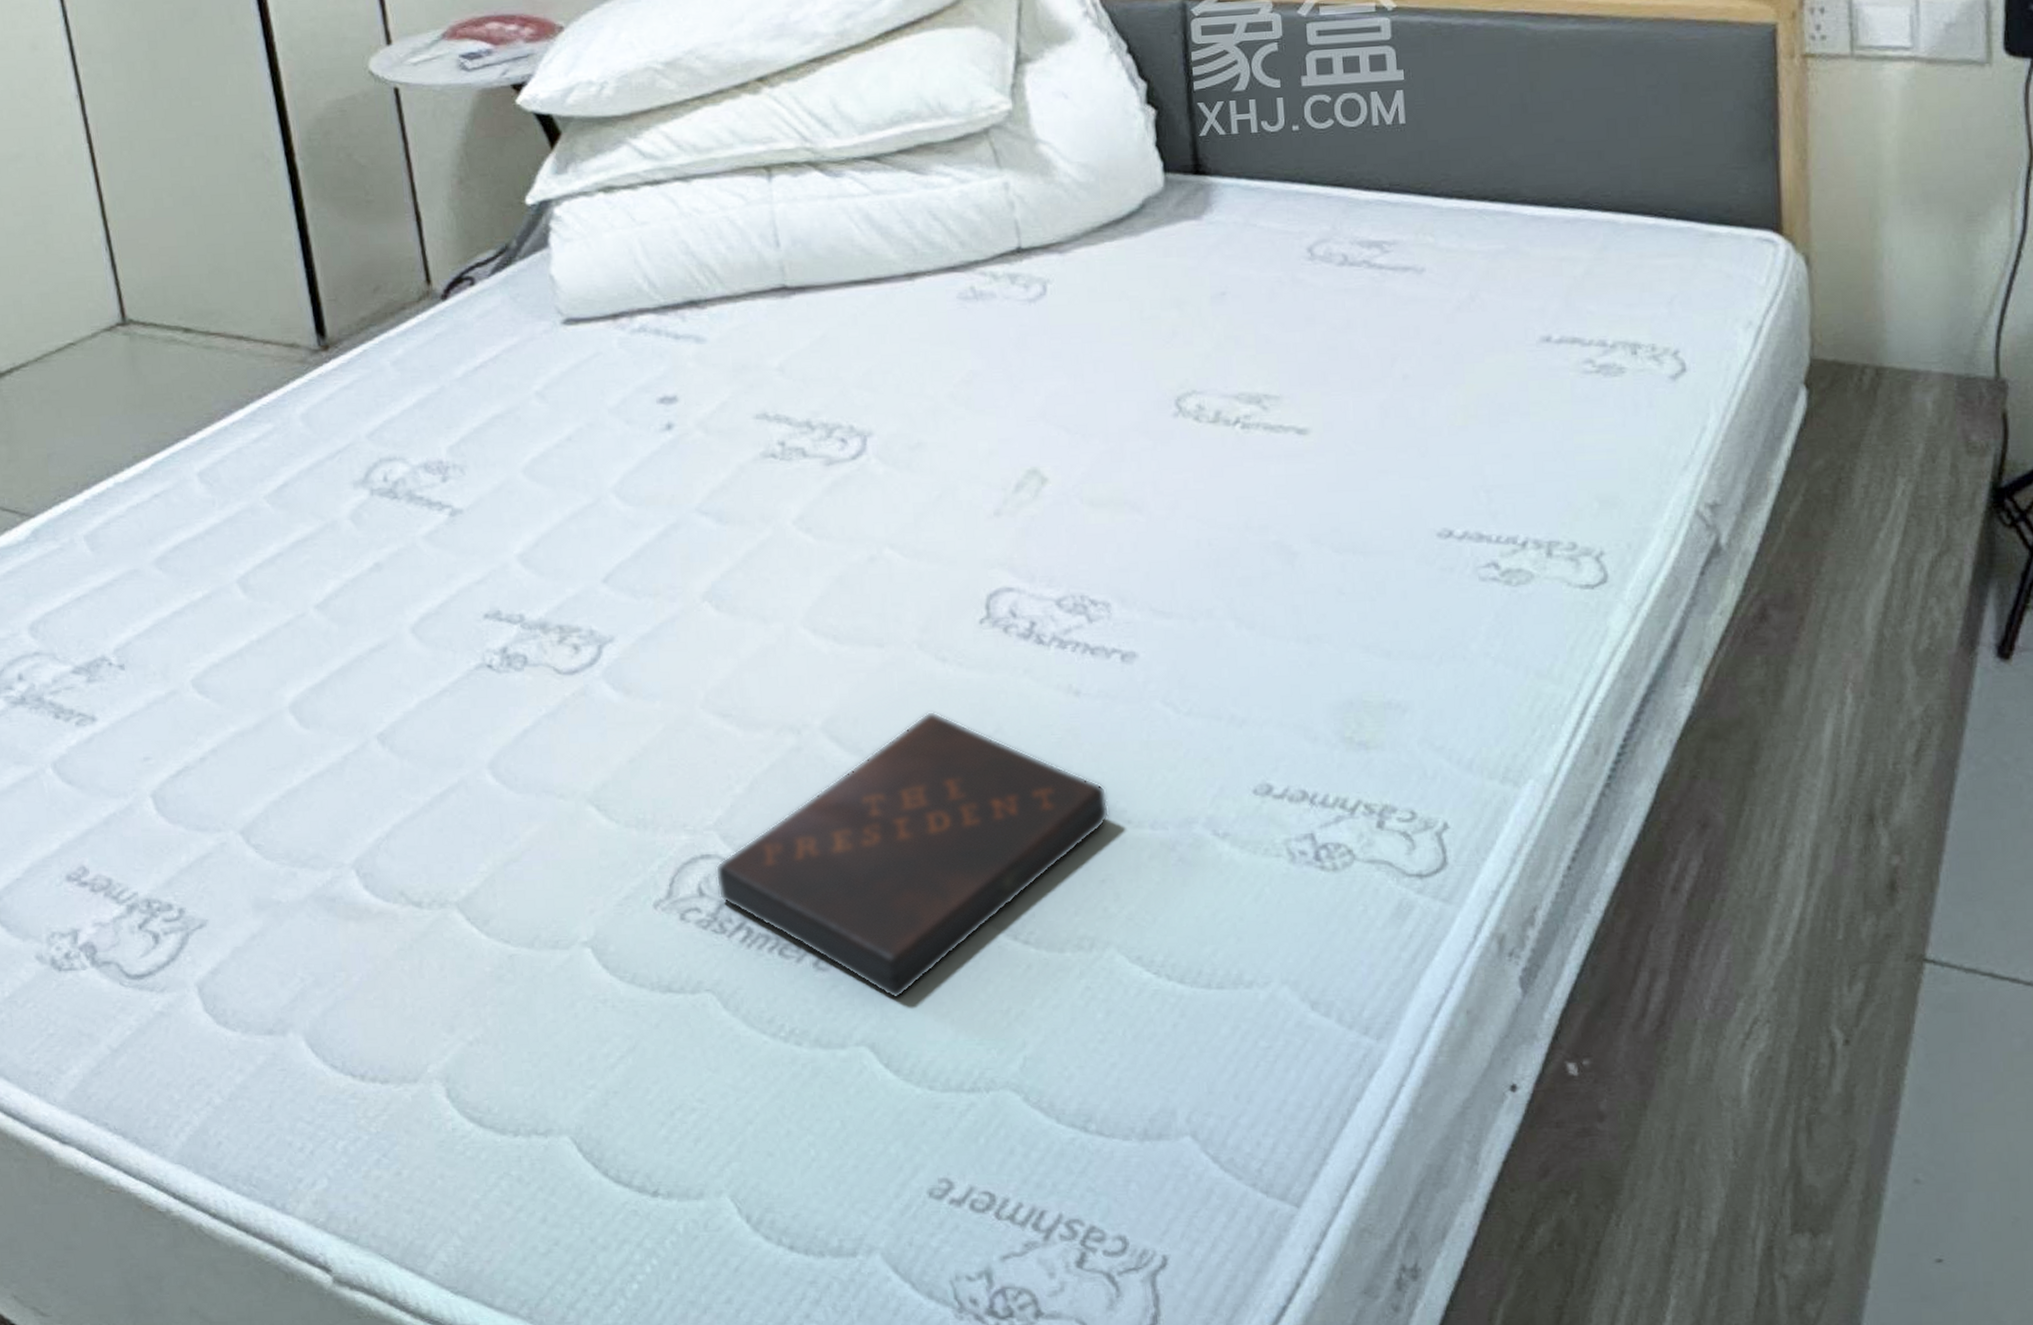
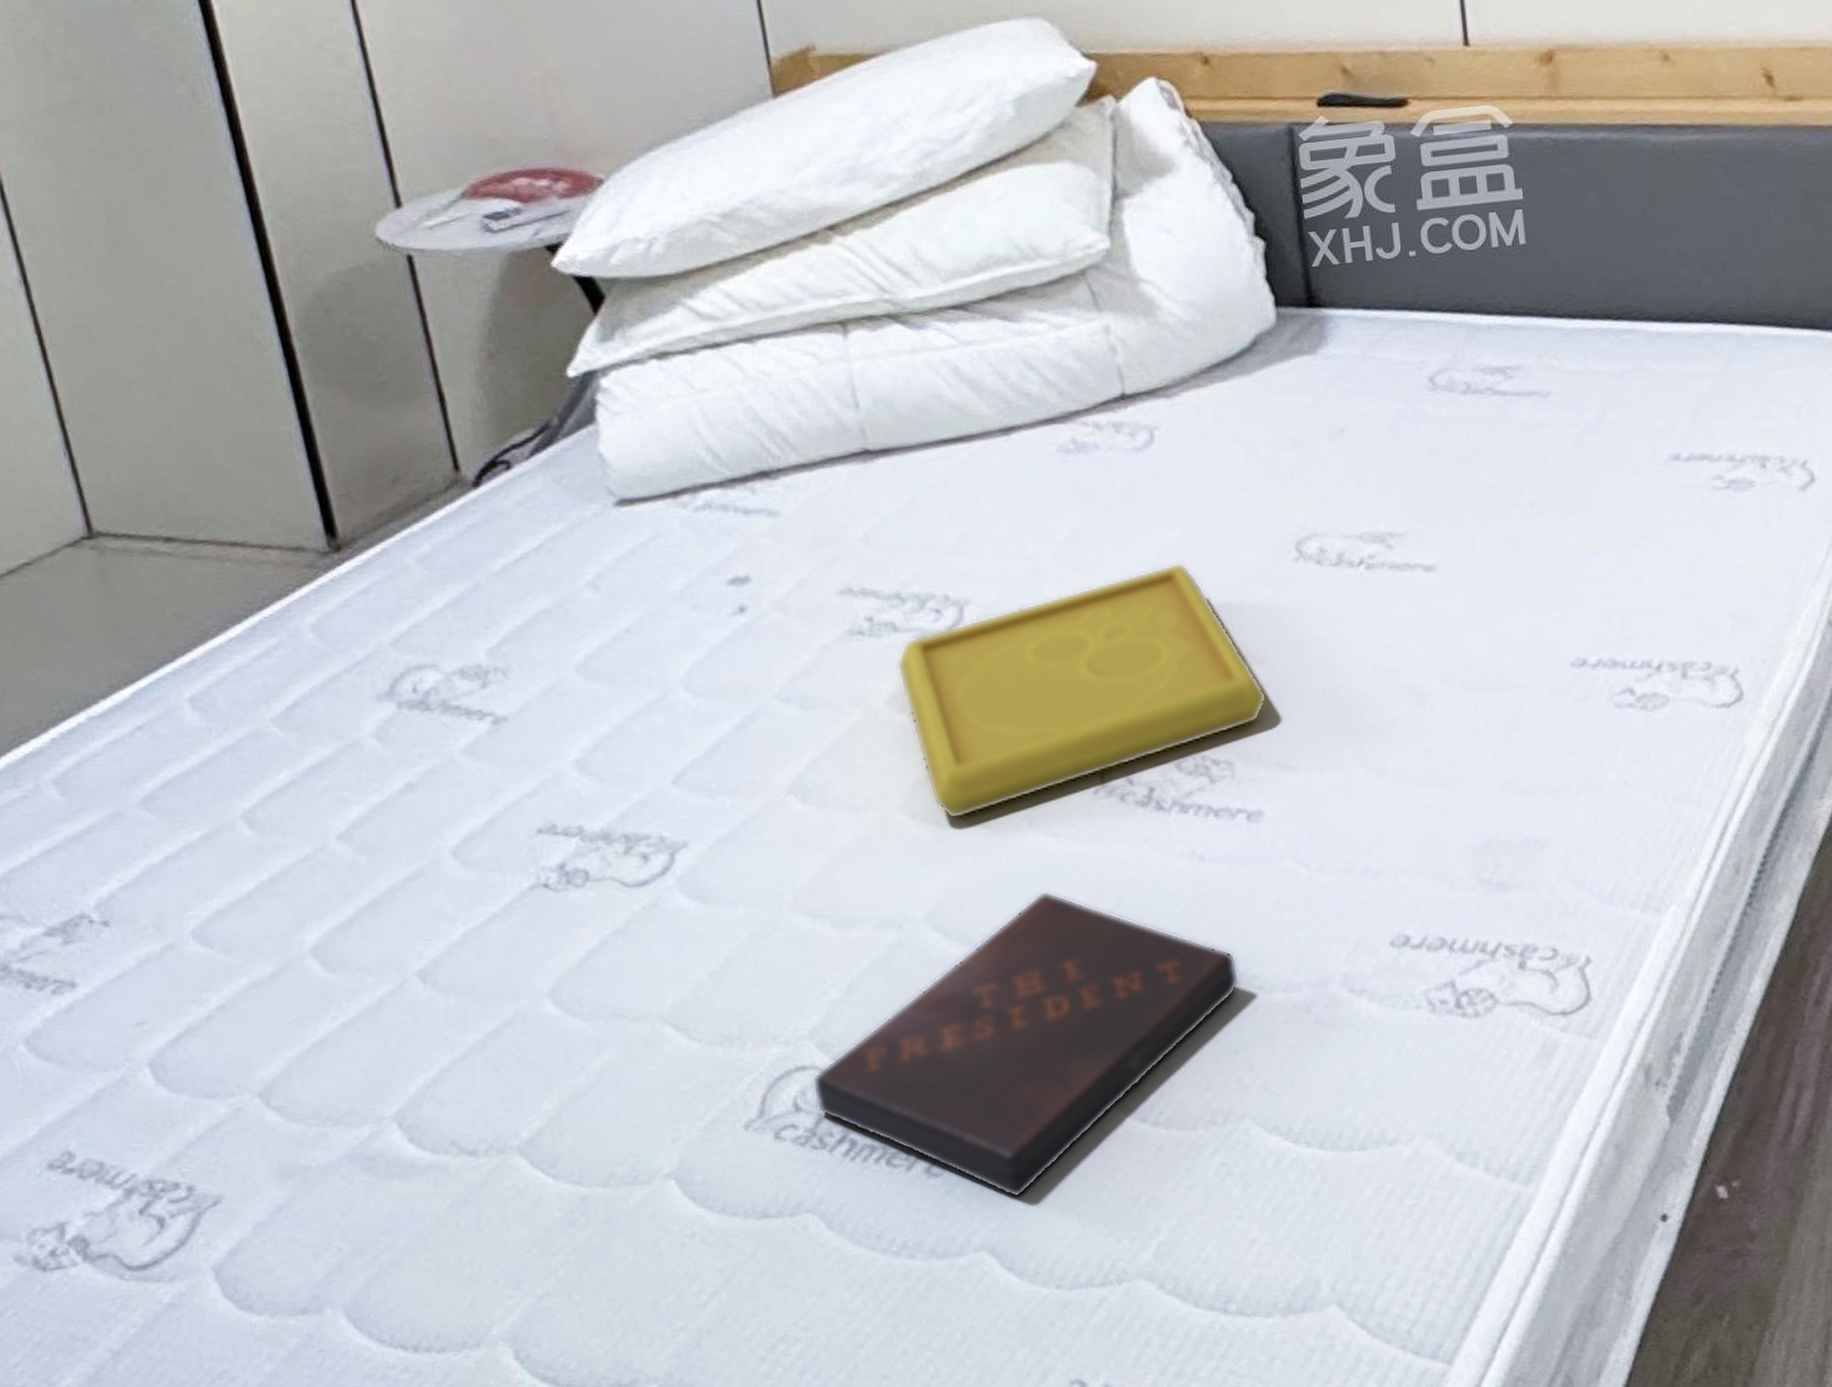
serving tray: none [804,410,1145,637] -> present [896,562,1268,820]

